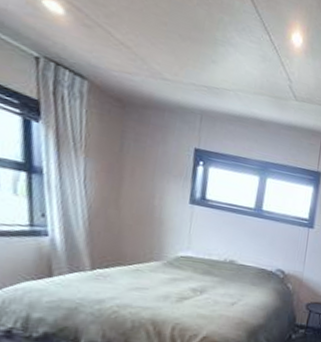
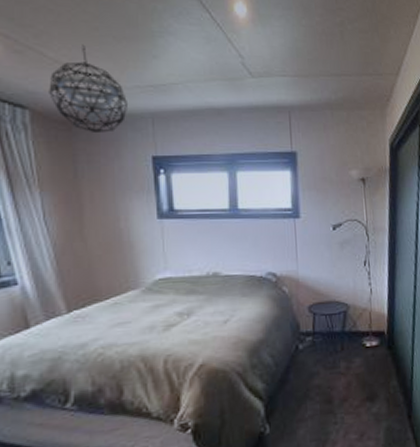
pendant light: none [109,34,182,118] -> present [49,44,129,133]

